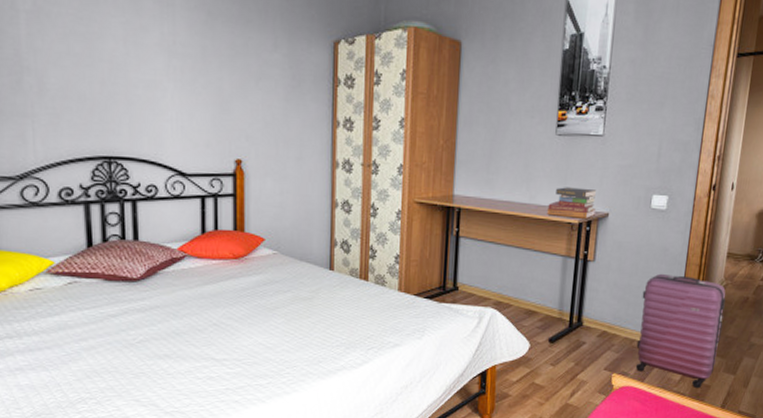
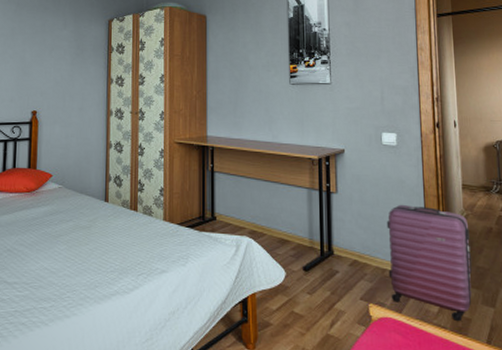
books: present [547,187,596,219] -> none [289,127,332,154]

